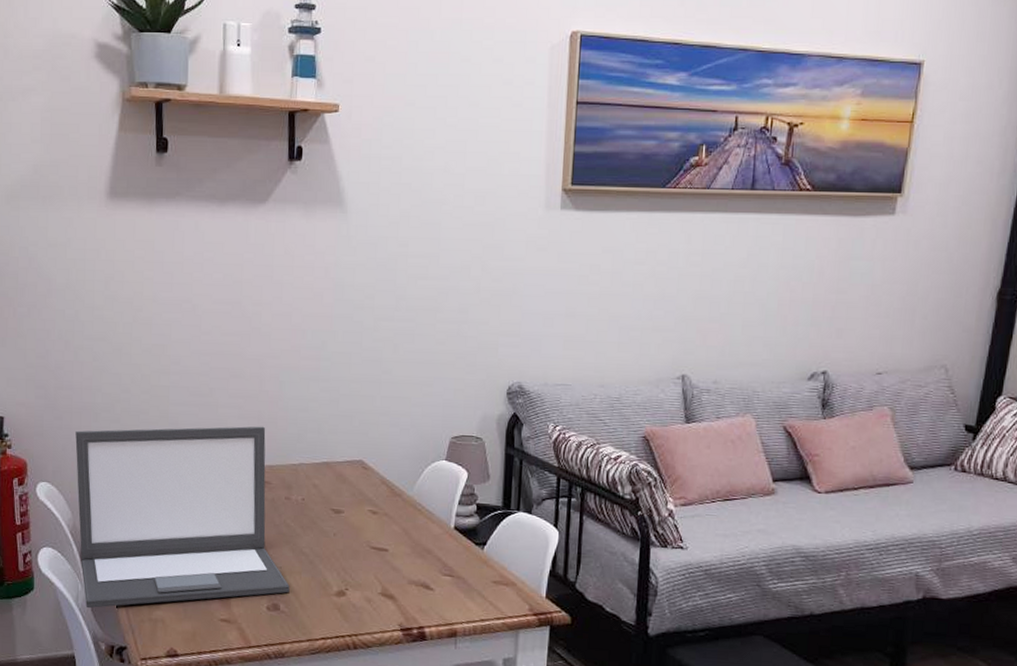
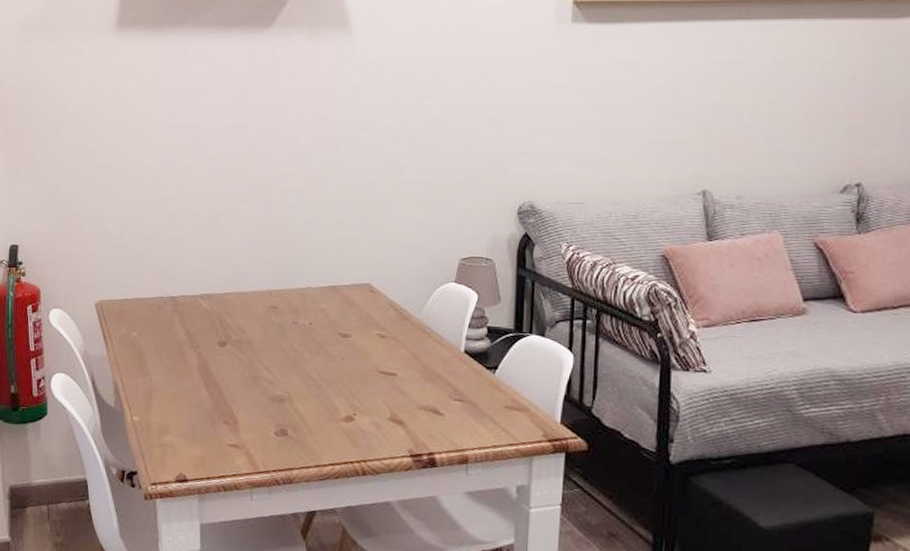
laptop: present [75,426,290,609] -> none [86,250,298,434]

